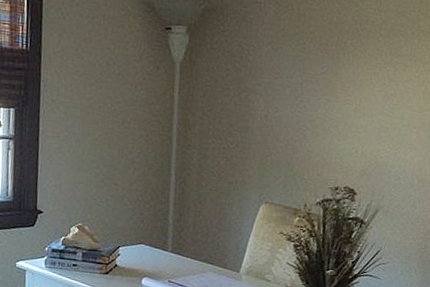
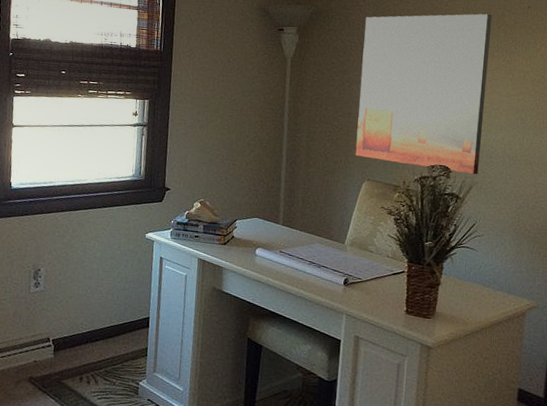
wall art: none [252,16,406,198] -> present [355,13,492,175]

